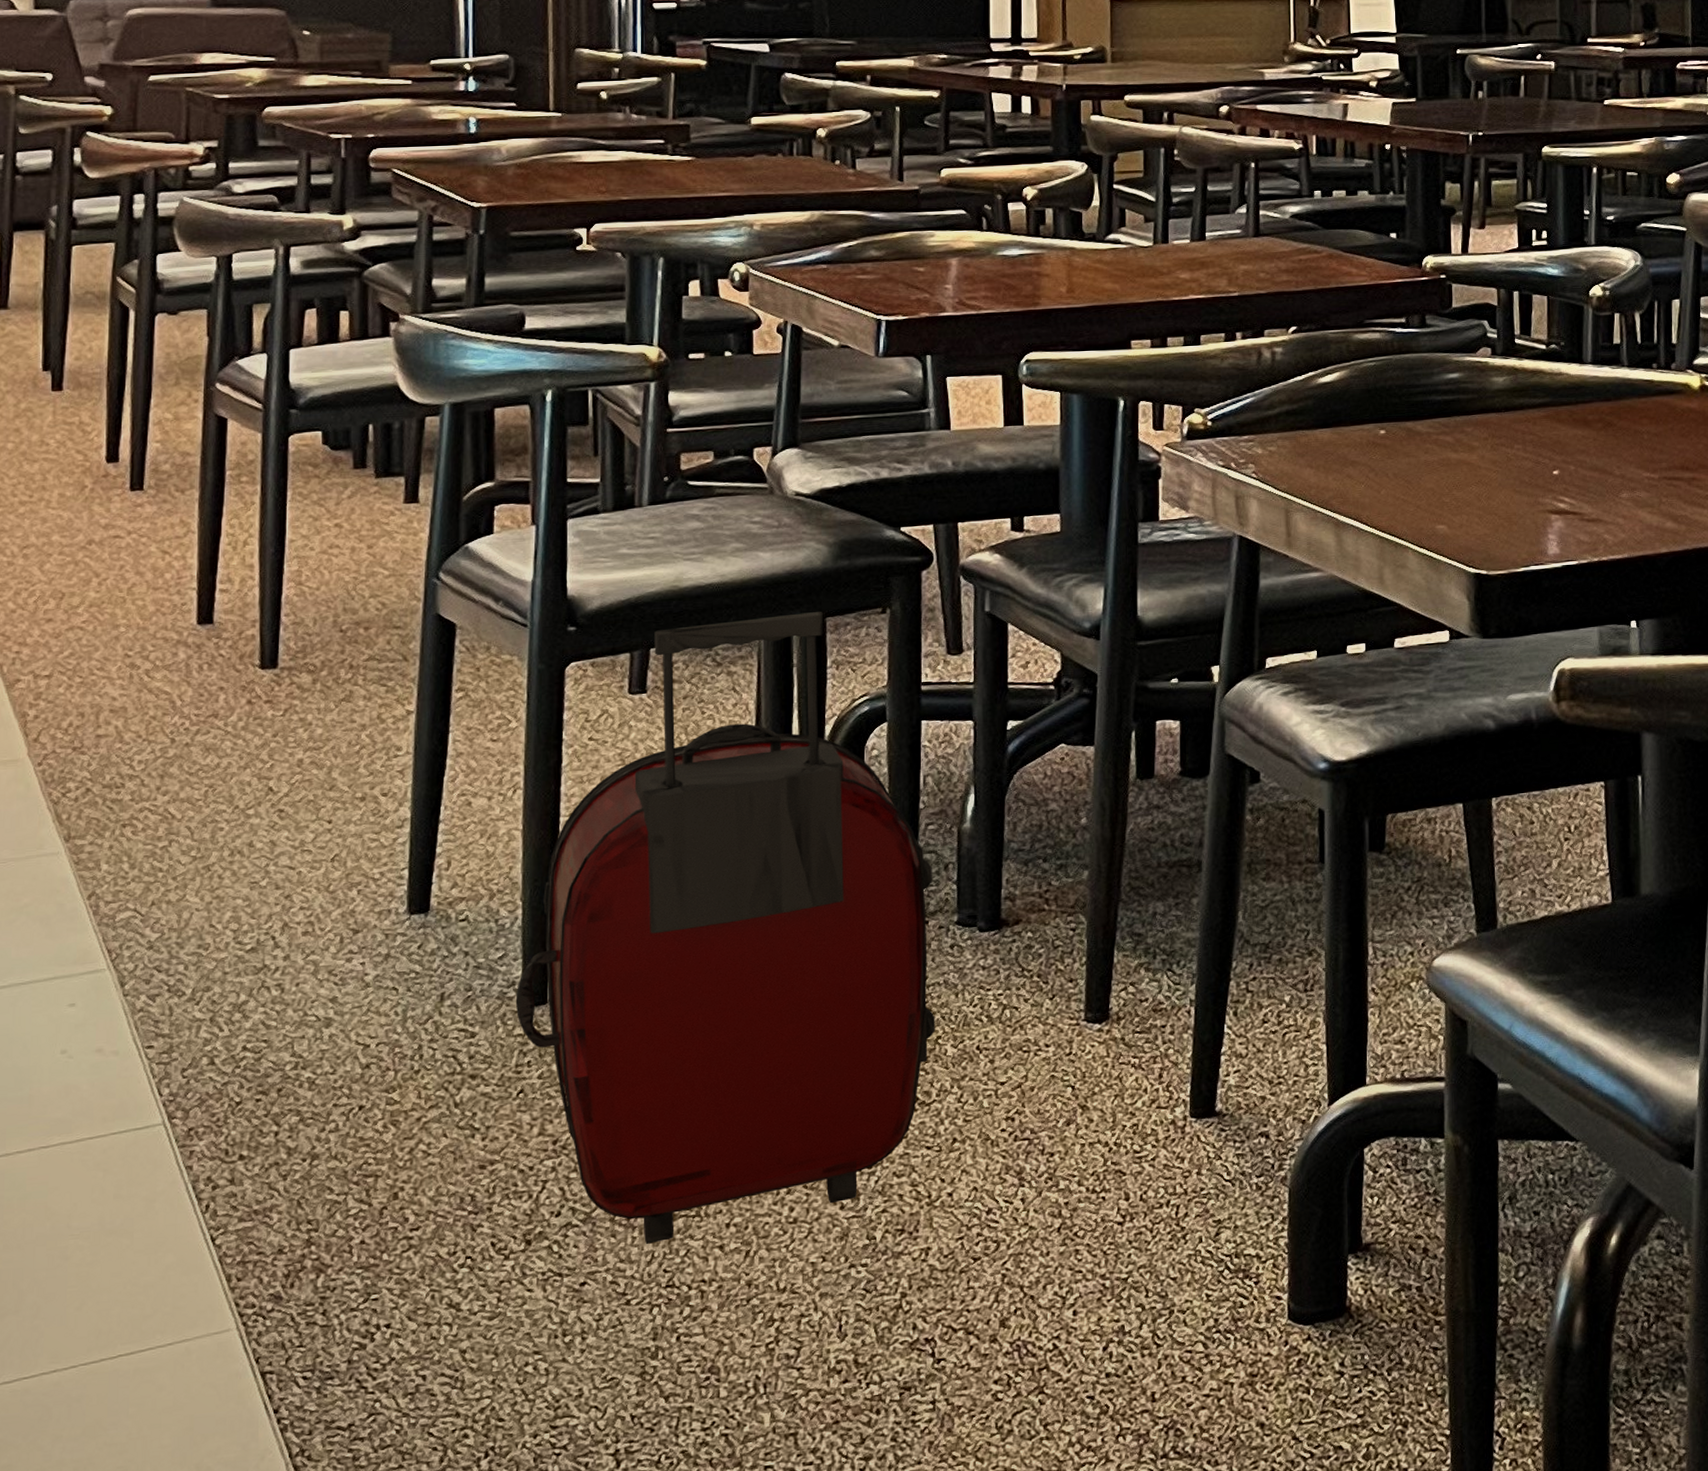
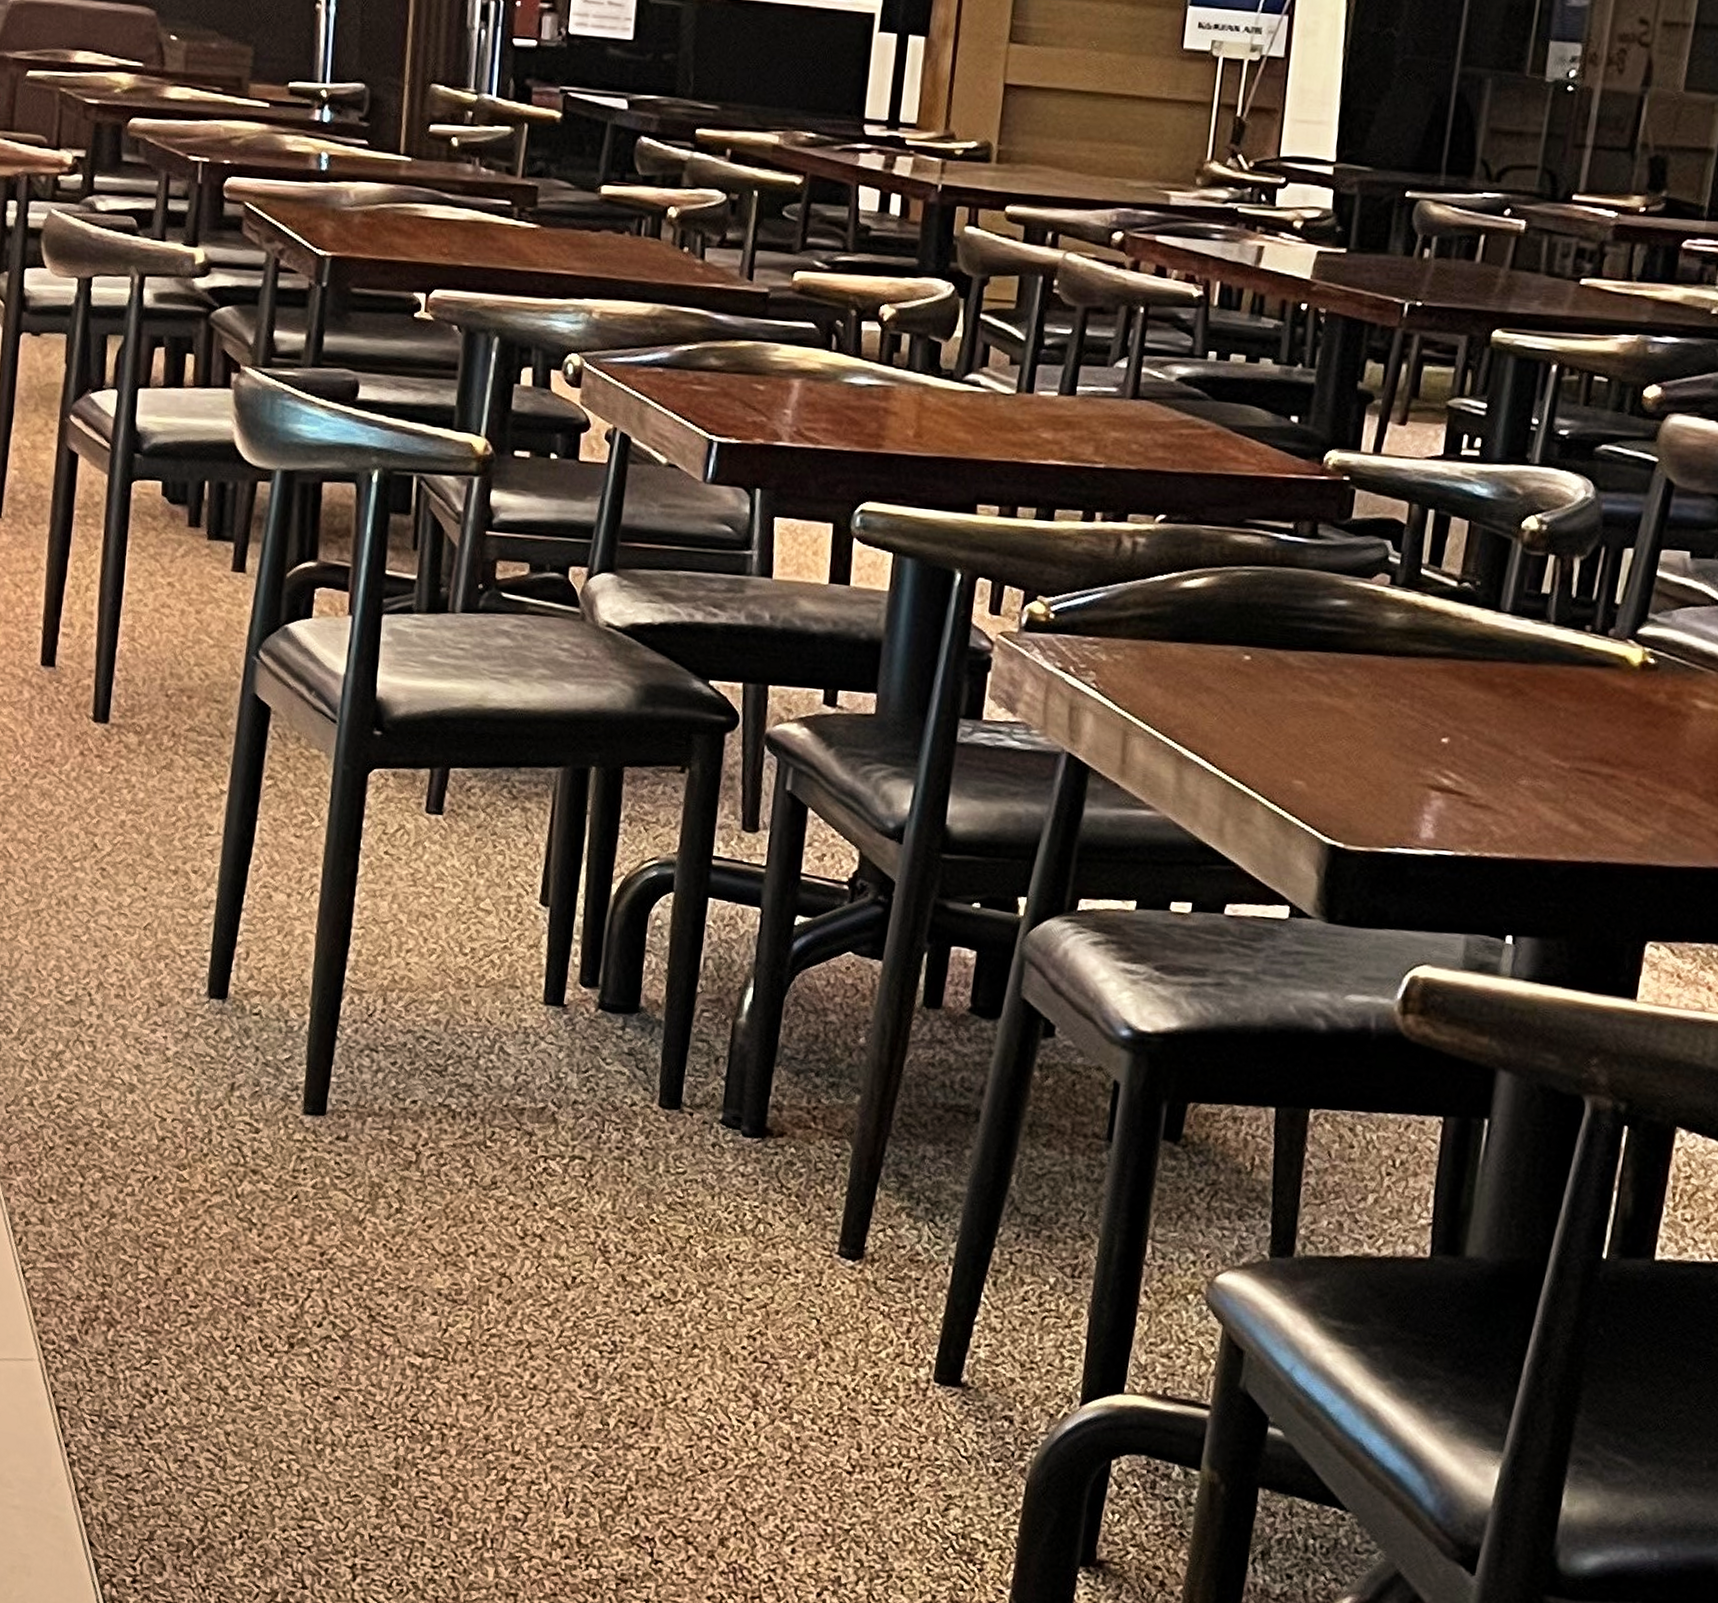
suitcase: present [515,611,935,1244] -> none [297,750,703,1380]

